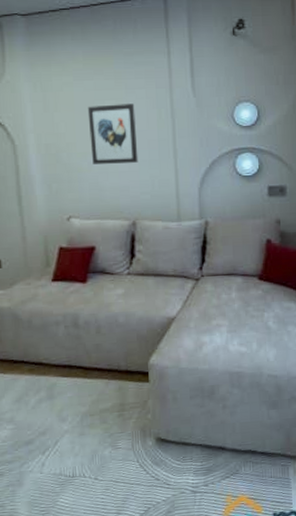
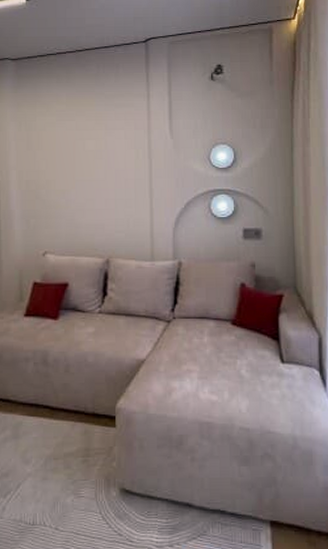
wall art: present [87,103,139,164] -> none [68,144,115,202]

